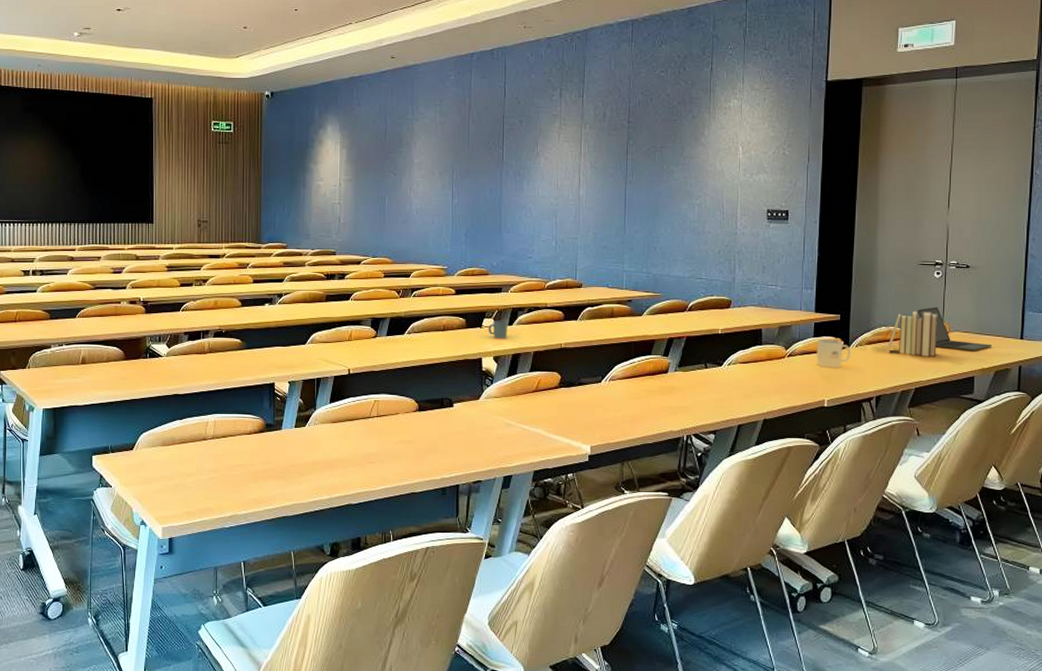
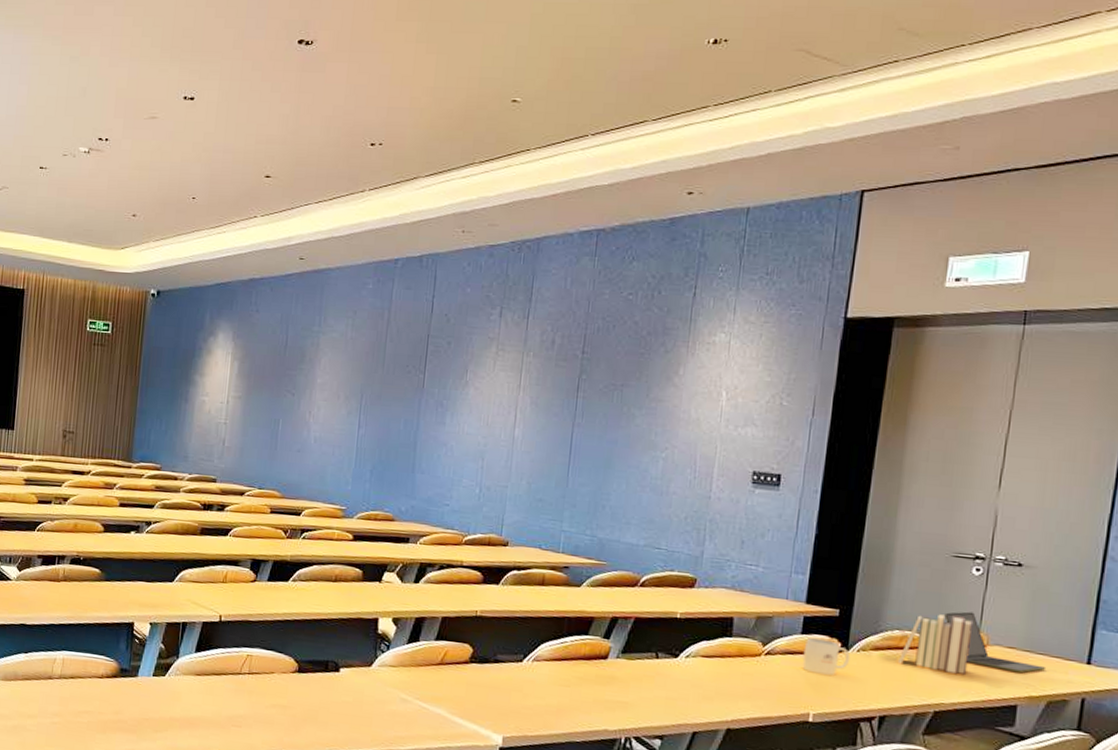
mug: present [488,320,508,339] -> none [388,575,414,599]

